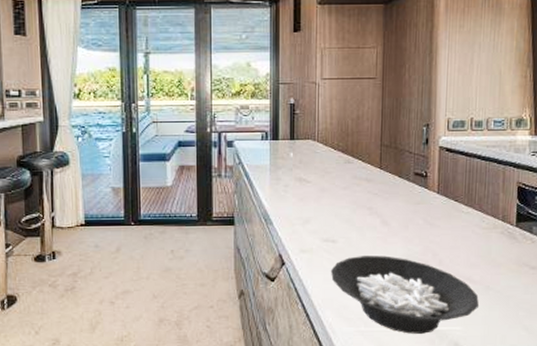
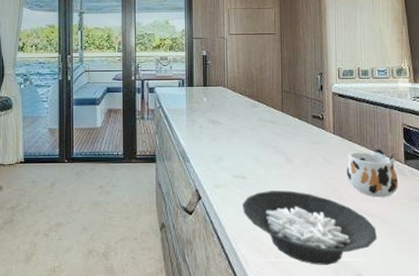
mug: none [449,210,508,263] -> present [346,149,399,197]

